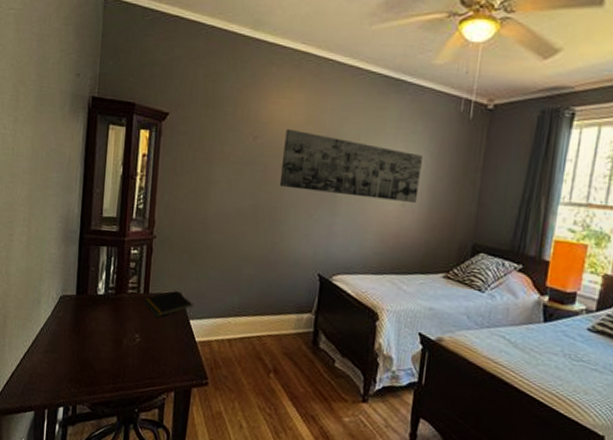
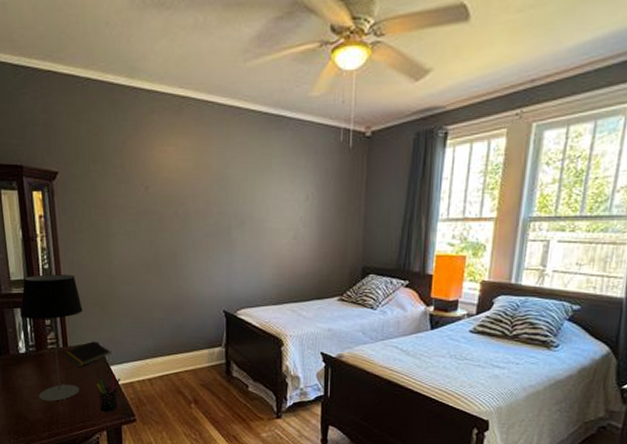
table lamp: none [106,214,171,352] -> present [20,274,83,401]
pen holder: none [171,329,199,371] -> present [96,374,121,412]
wall art: present [279,128,422,203] -> none [175,175,308,235]

